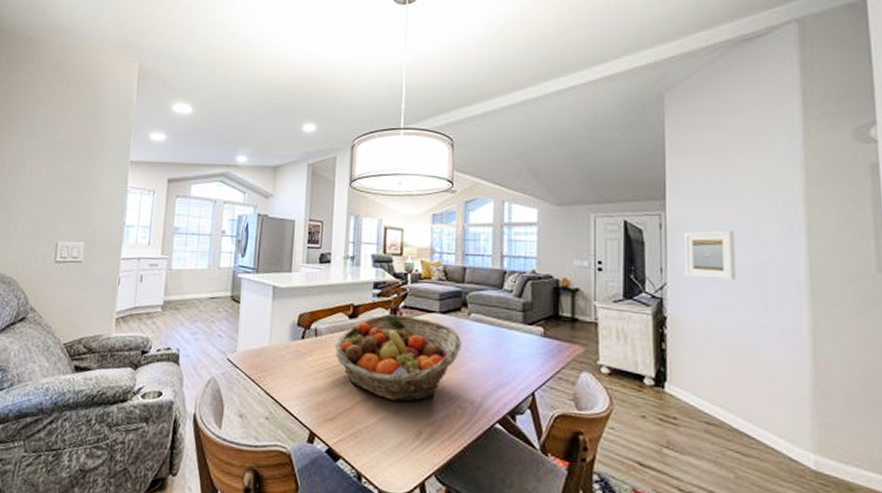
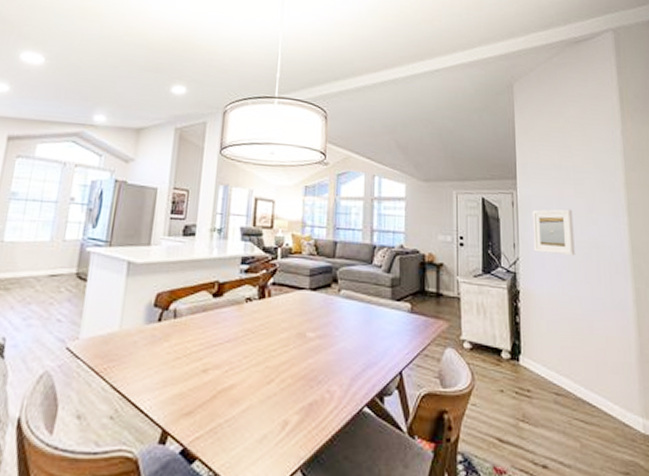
fruit basket: present [334,314,461,402] -> none [195,291,331,389]

